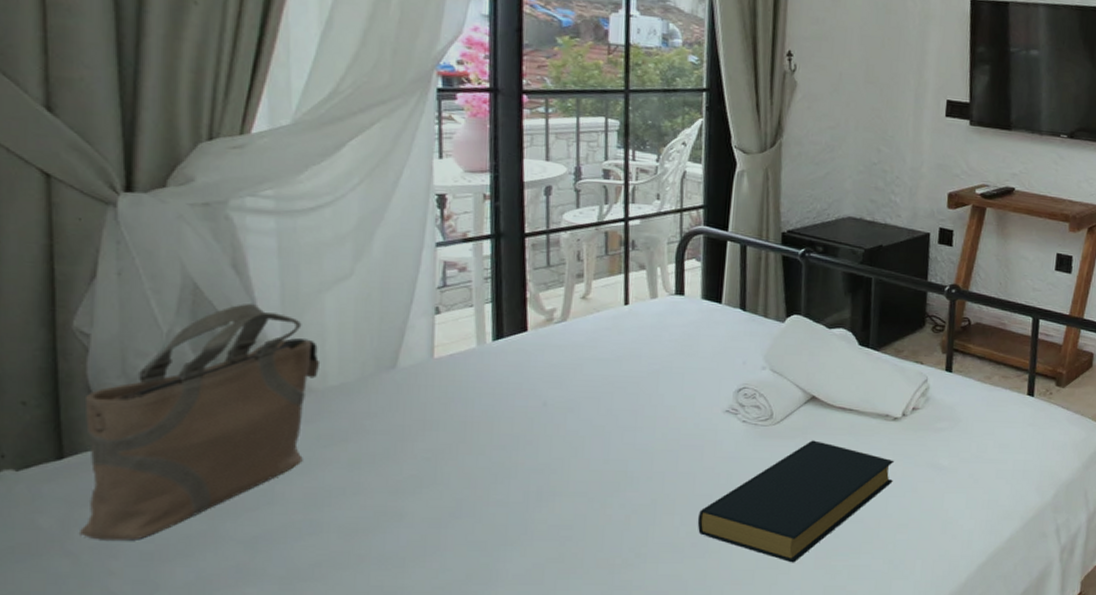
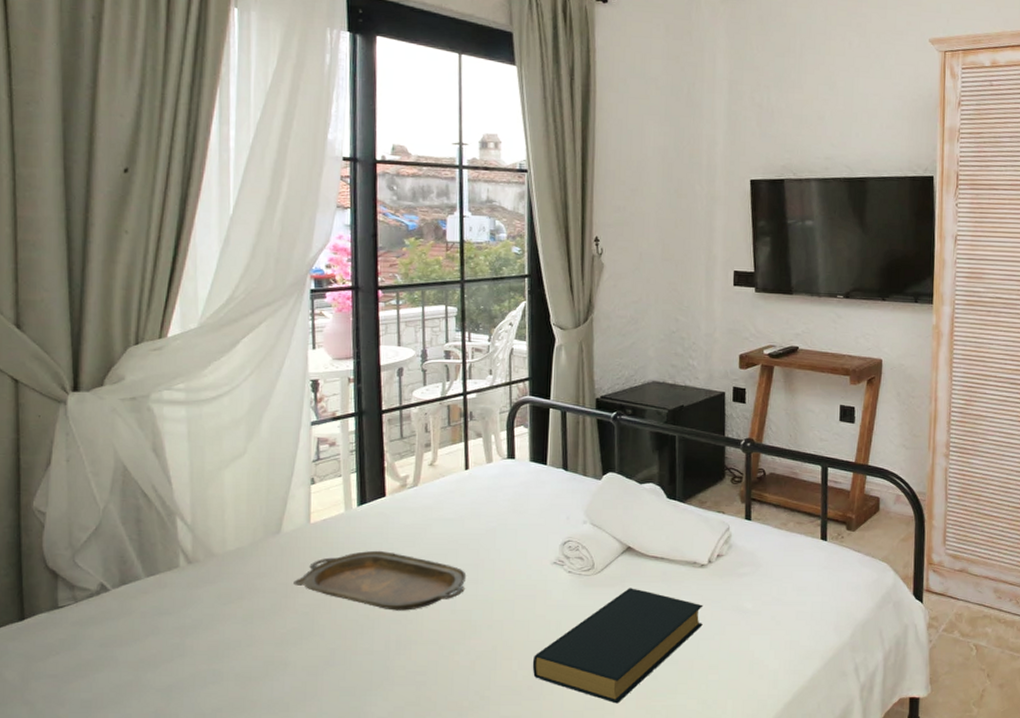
tote bag: present [78,303,321,540] -> none [34,481,221,690]
serving tray: none [412,391,623,459] -> present [293,550,467,611]

